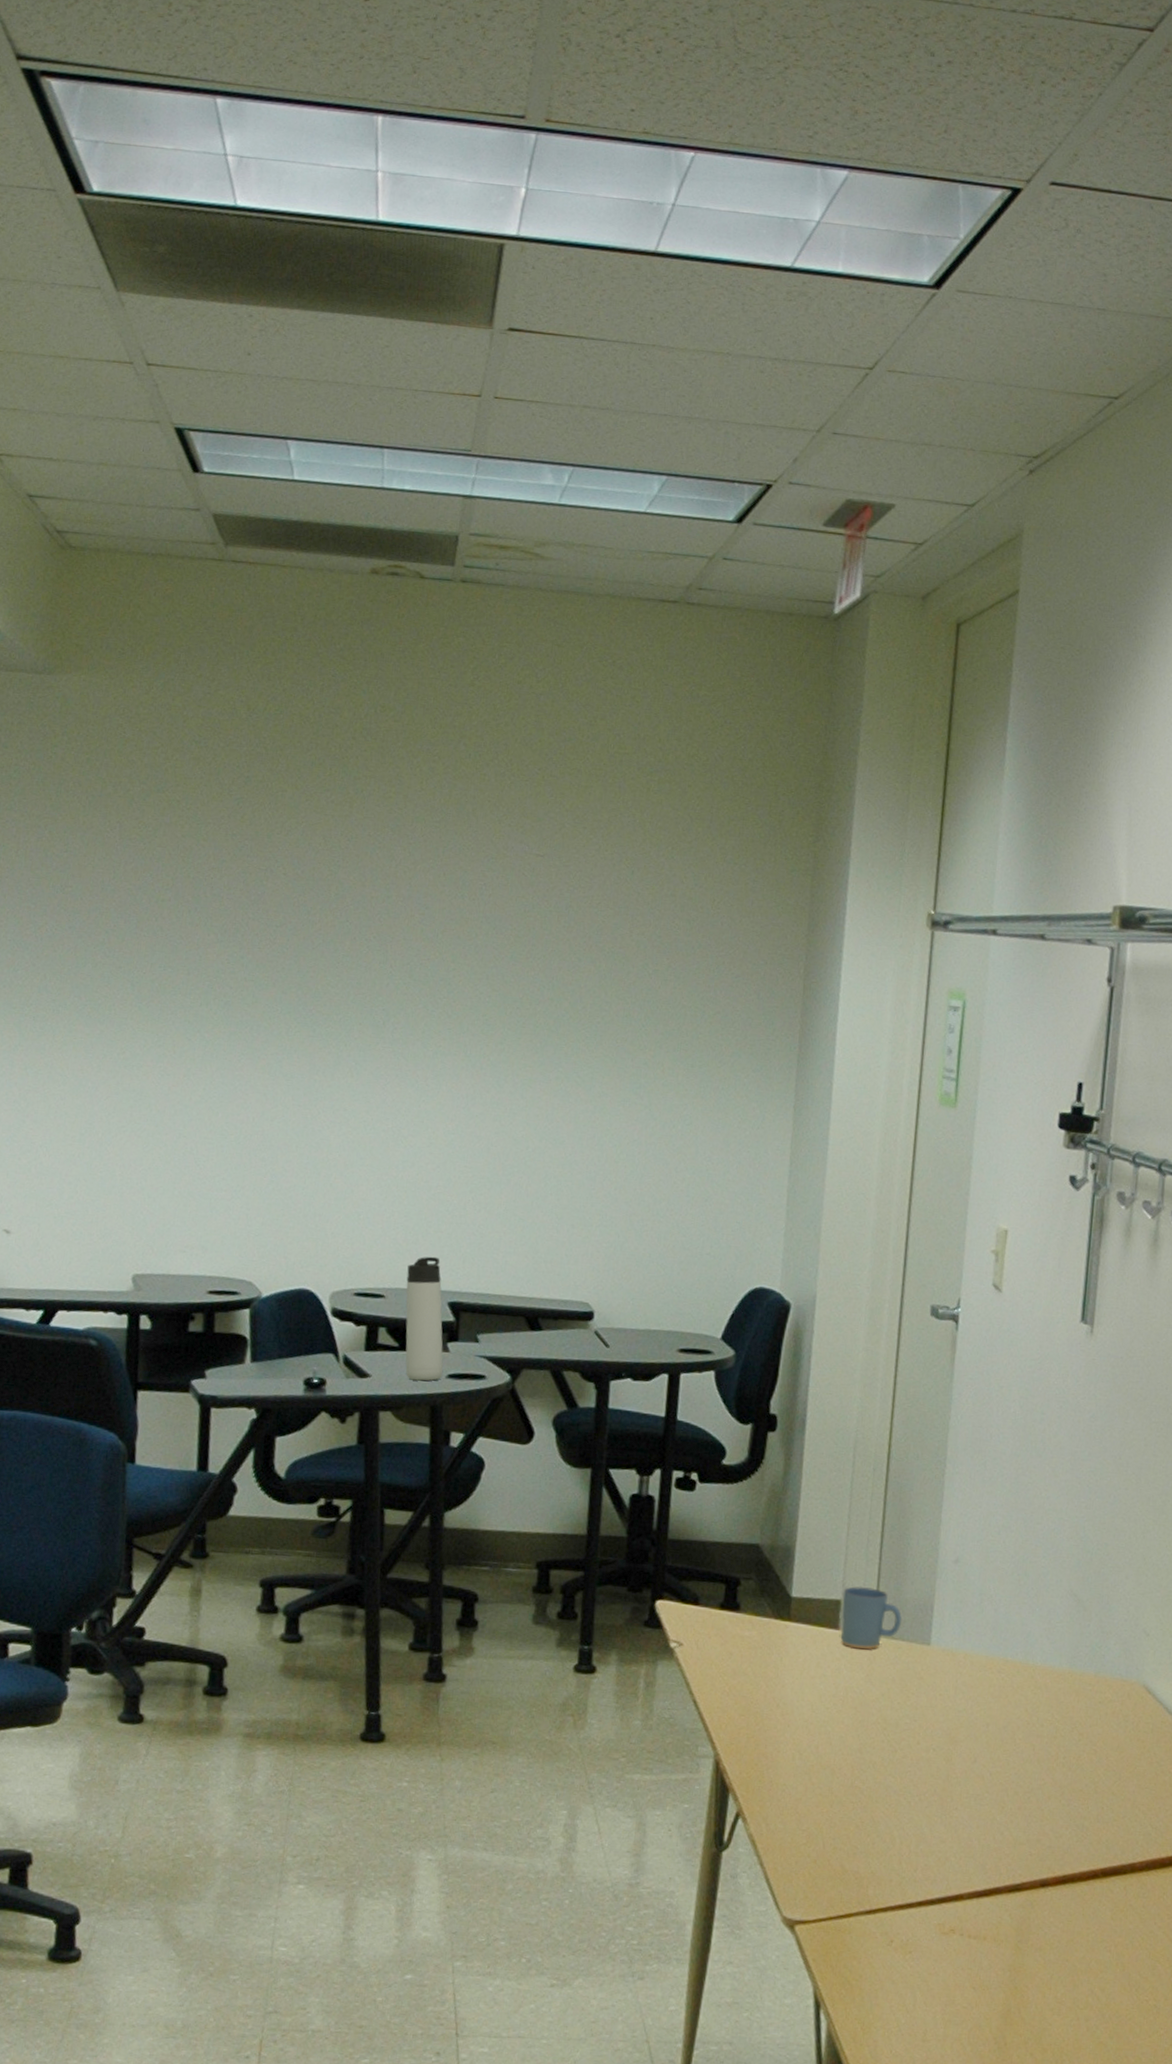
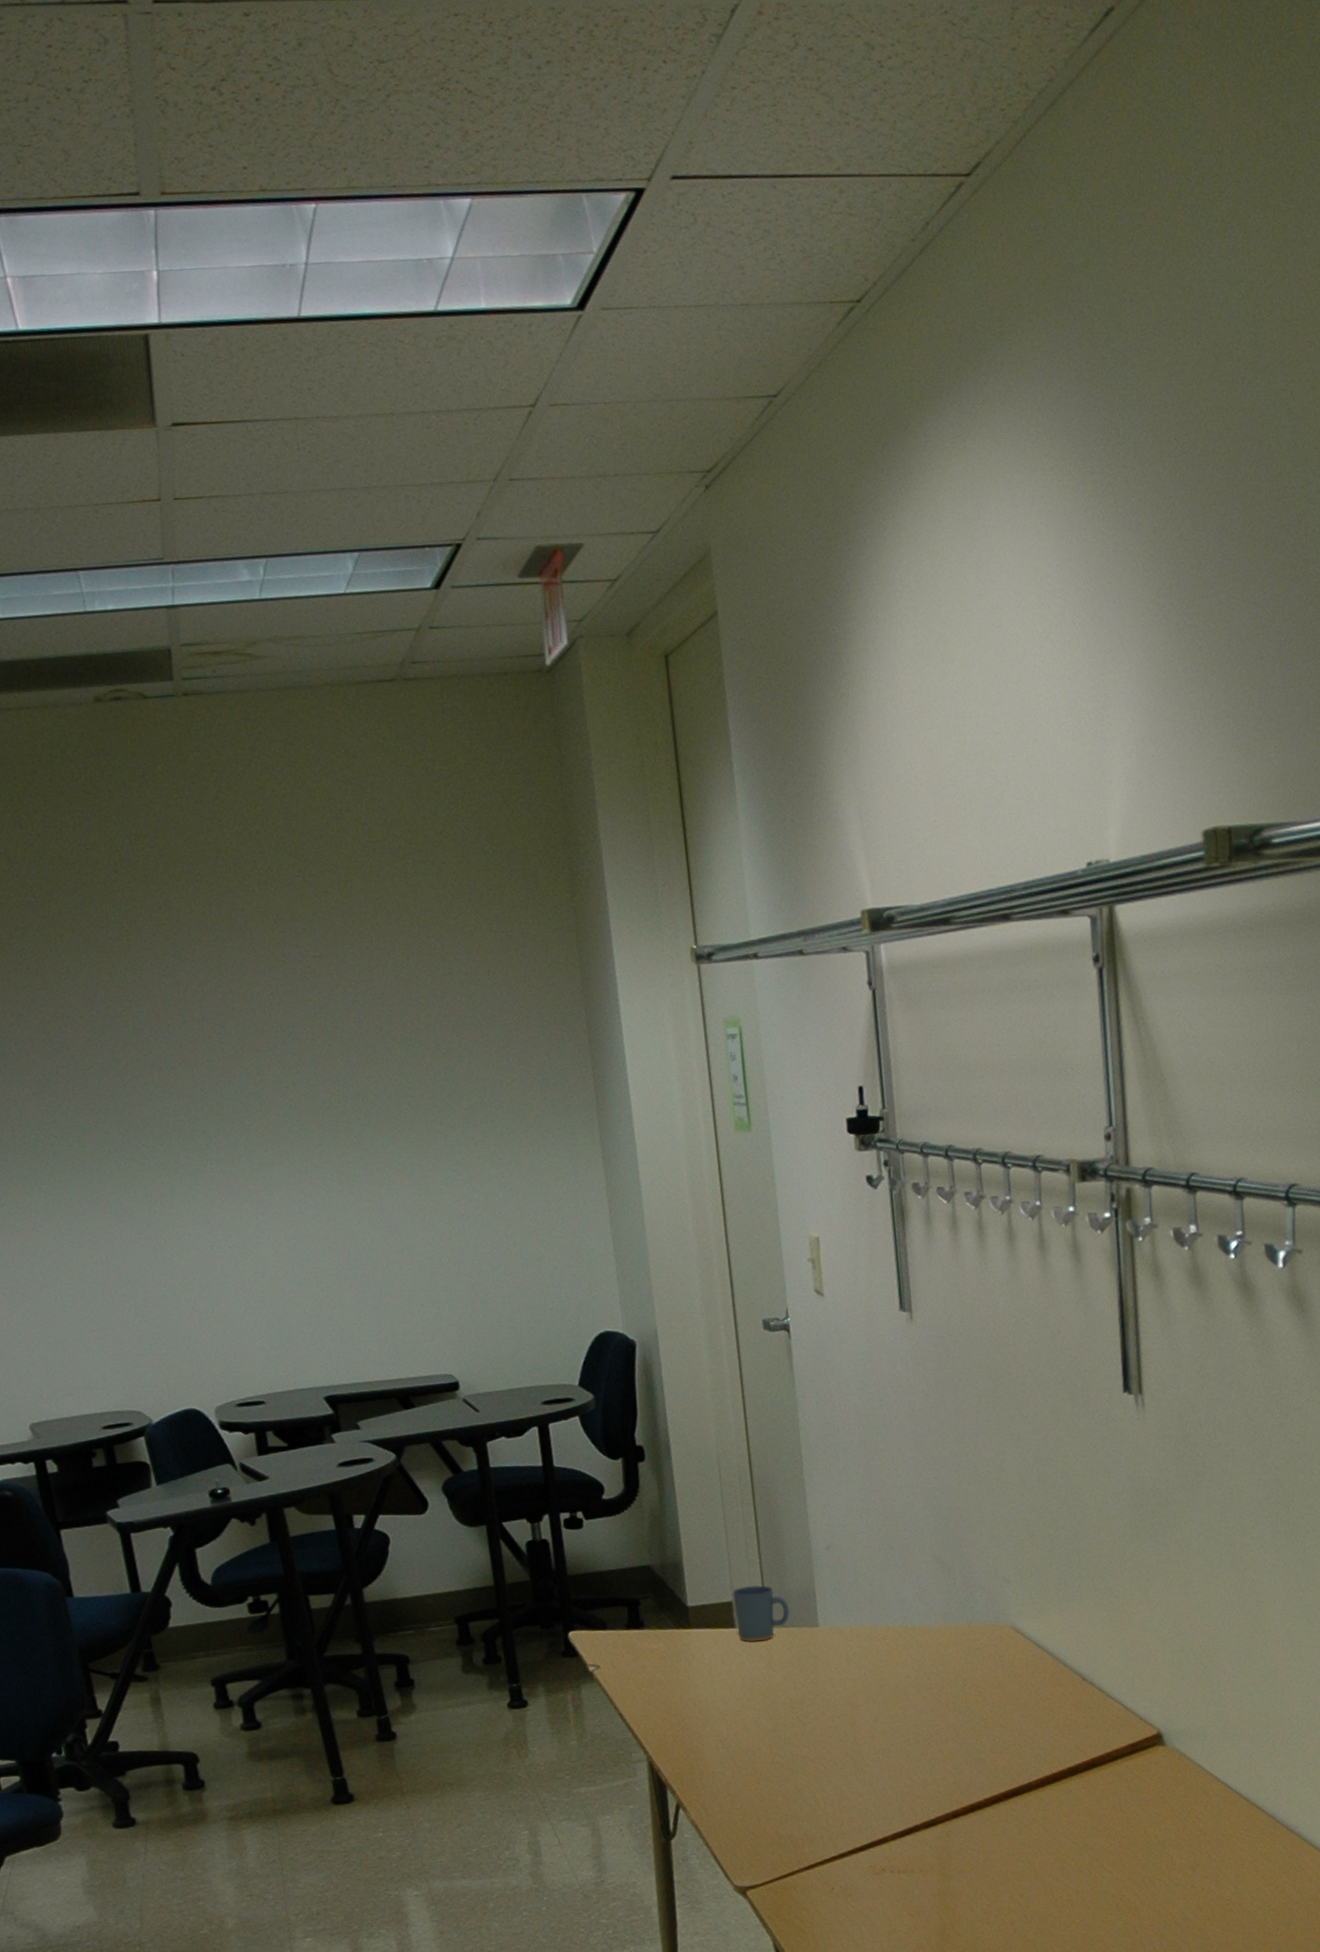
thermos bottle: present [405,1256,444,1381] -> none [280,1357,334,1475]

